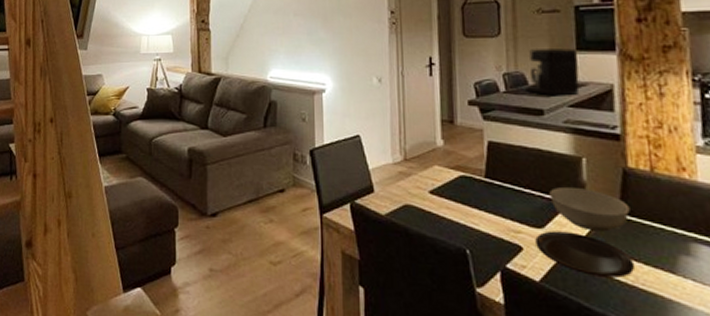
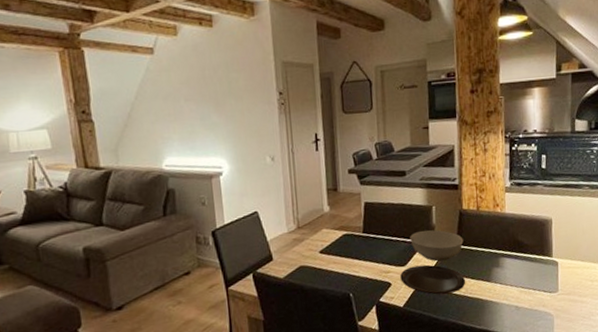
coffee maker: present [525,48,580,96] -> none [392,118,431,160]

